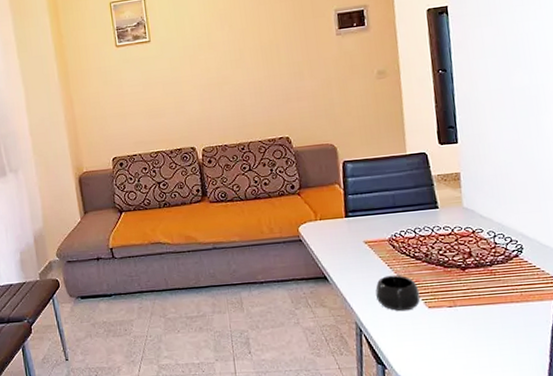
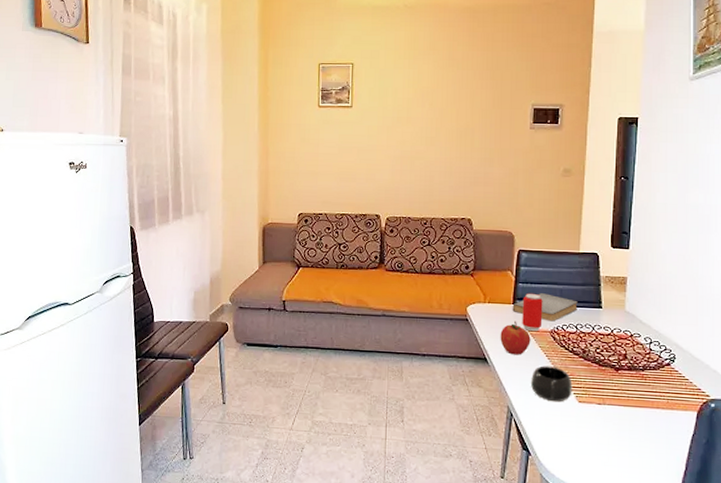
apple: none [336,234,370,270] -> present [500,321,531,355]
book: none [345,201,413,230] -> present [512,293,578,322]
beverage can: none [355,203,379,243] -> present [522,293,543,332]

